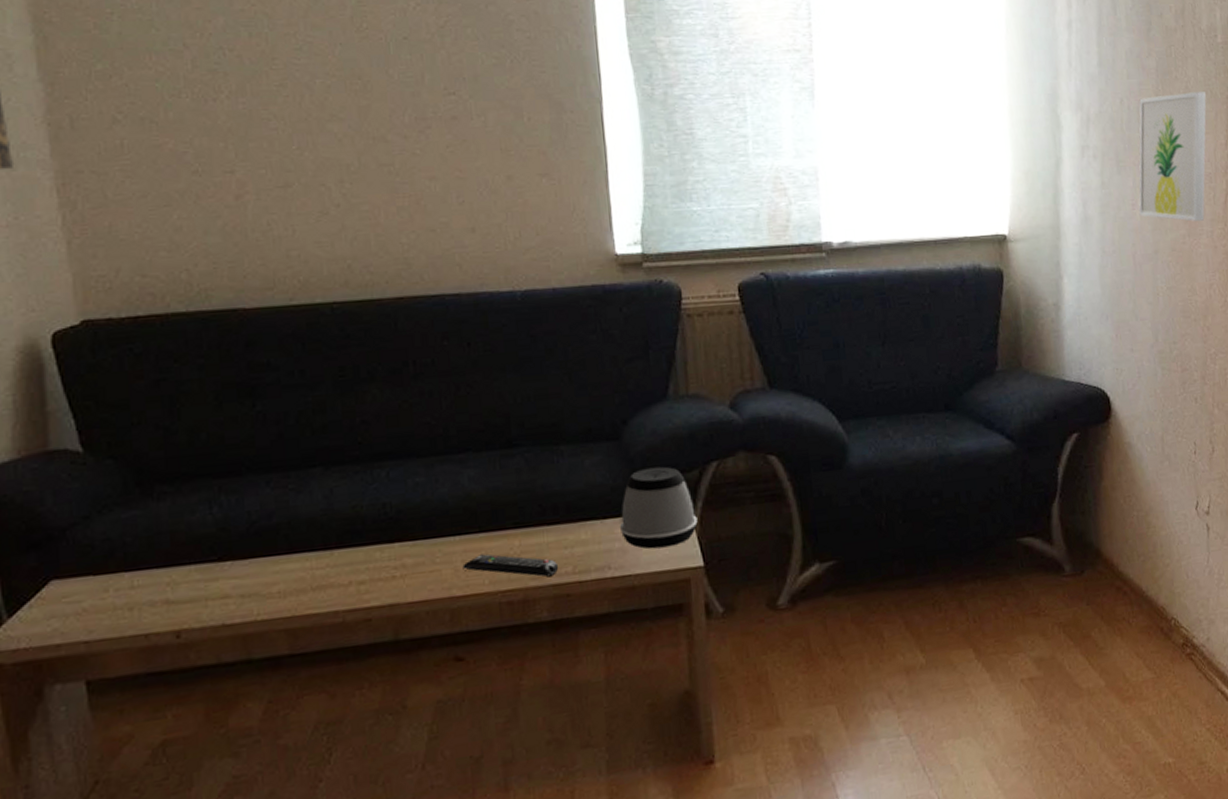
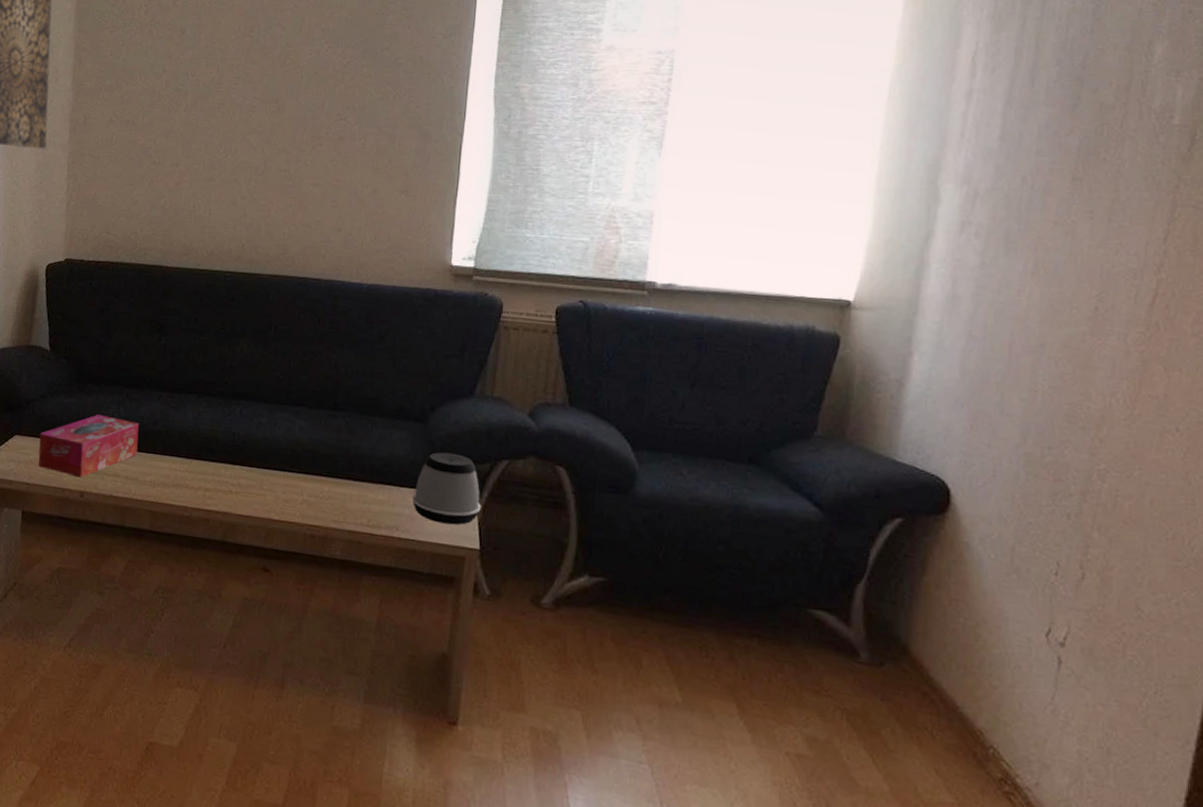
tissue box: none [92,520,252,616] -> present [38,414,139,478]
remote control: present [462,554,559,577] -> none [282,490,357,524]
wall art: present [1138,92,1207,222] -> none [1025,177,1146,320]

